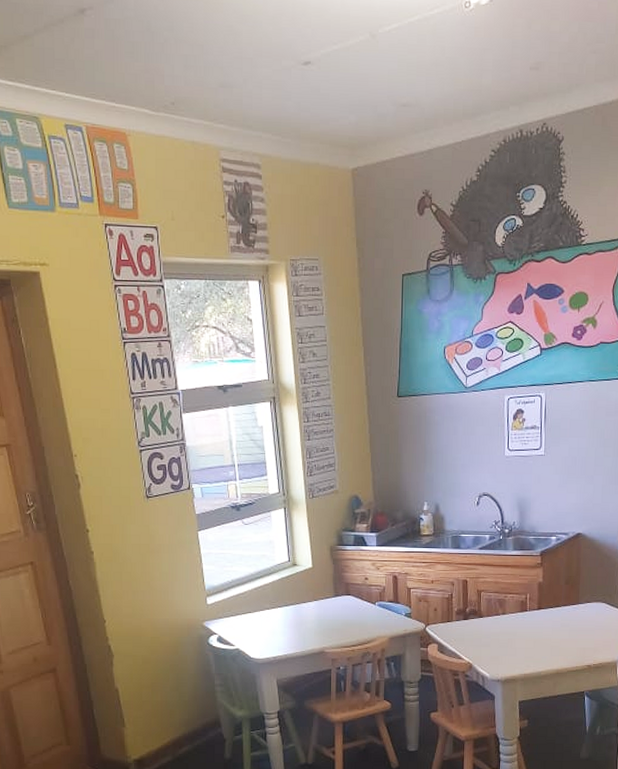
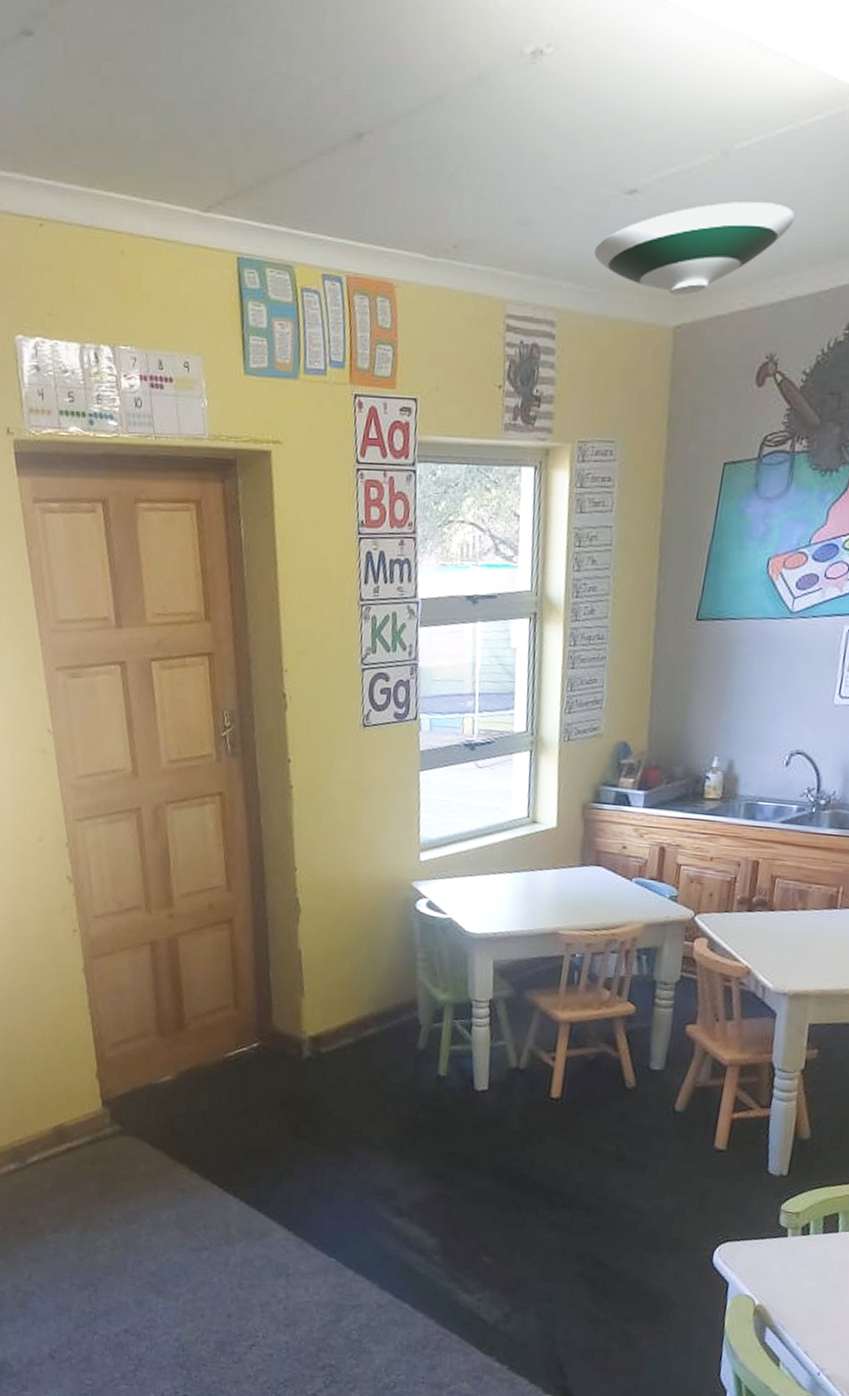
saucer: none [284,73,430,145] -> present [594,202,796,295]

